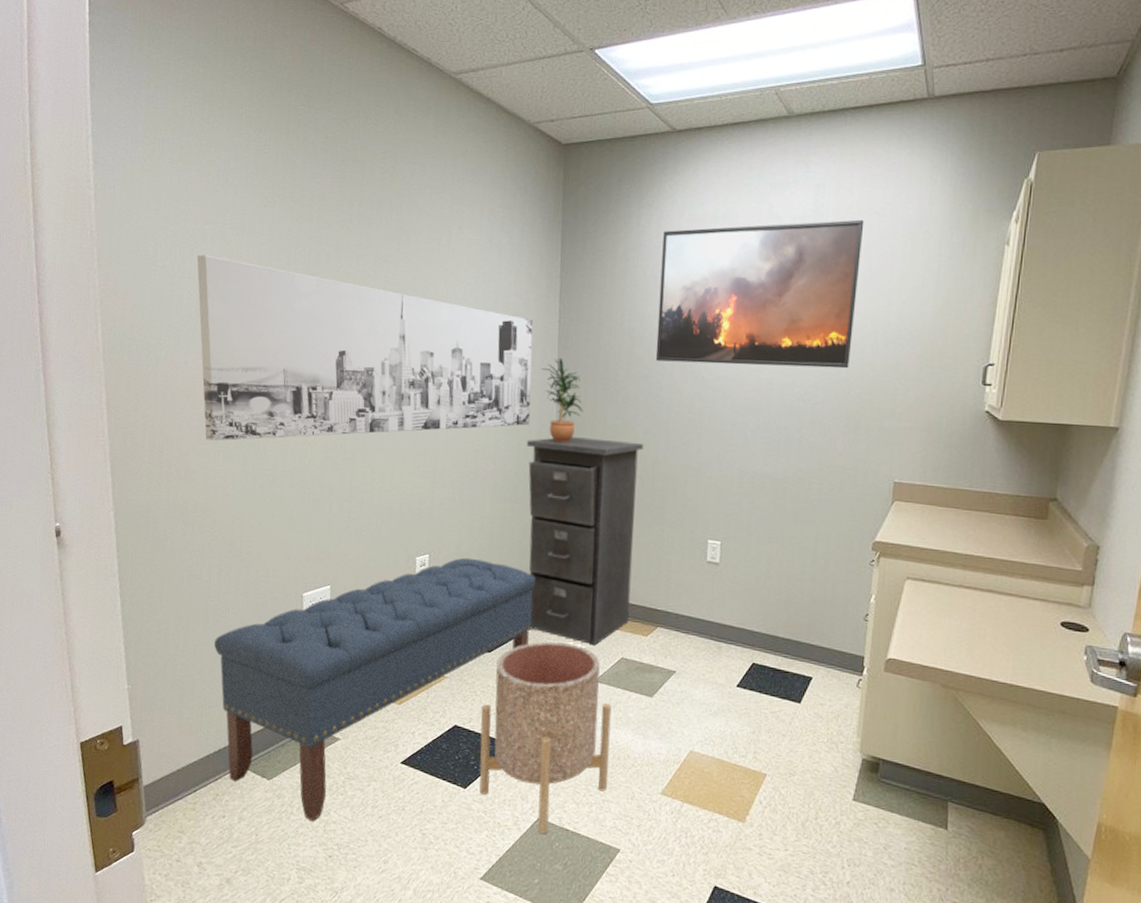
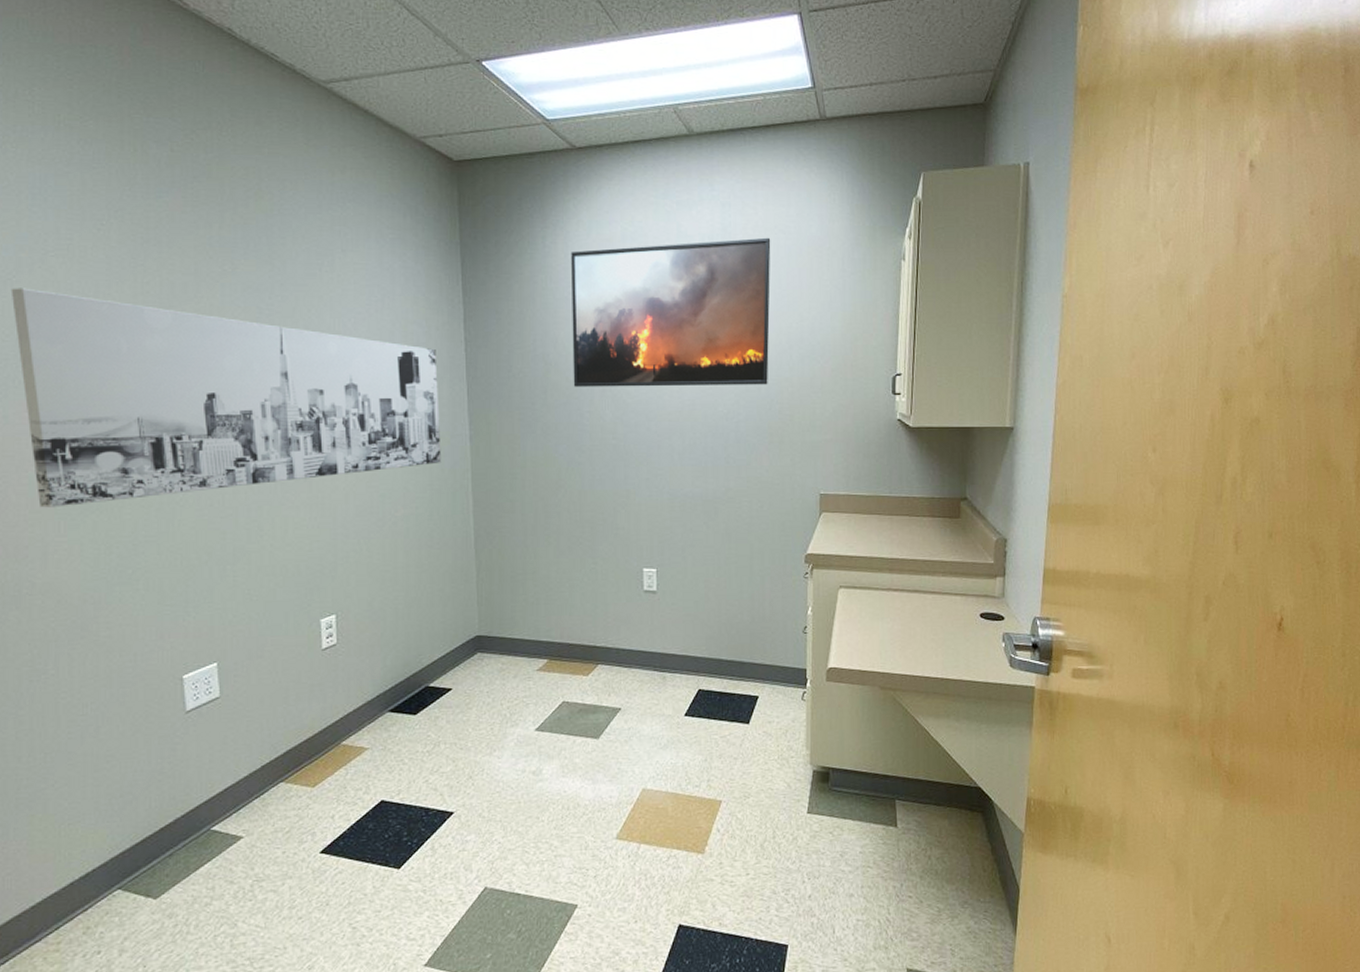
bench: present [213,557,537,822] -> none [69,613,463,938]
planter: present [479,641,612,835] -> none [410,694,559,904]
filing cabinet: present [526,437,644,646] -> none [439,472,569,693]
potted plant: present [541,357,584,443] -> none [450,388,500,480]

